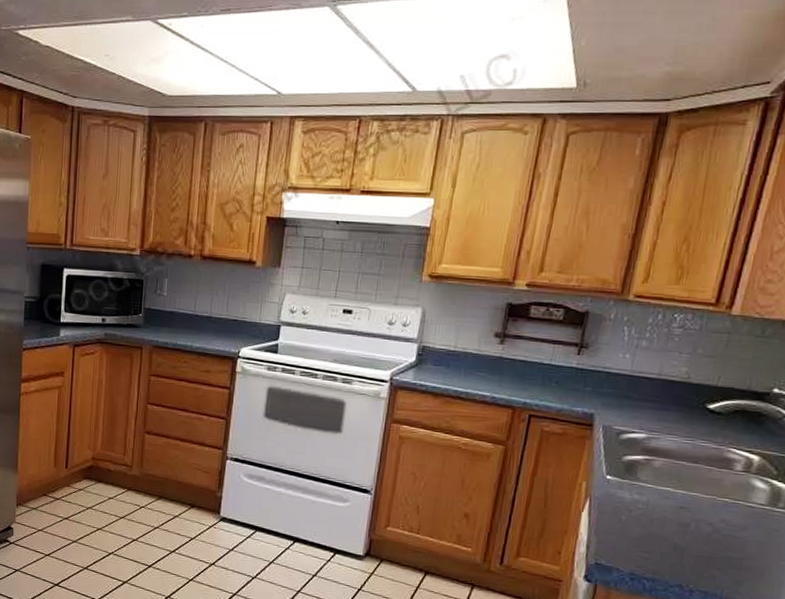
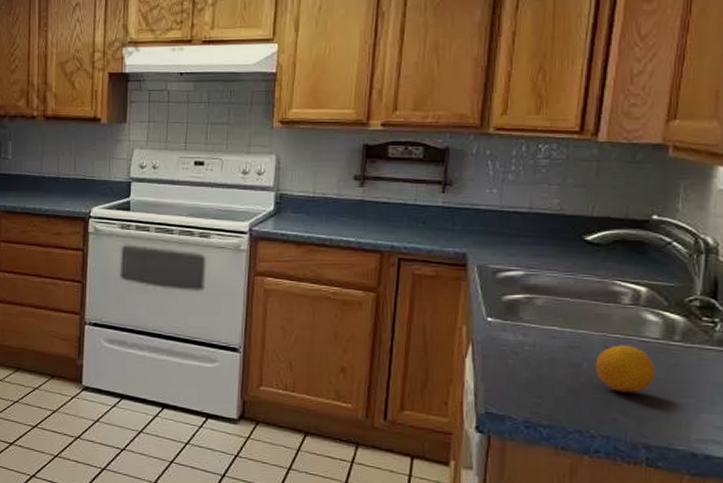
fruit: none [701,507,758,554] -> present [595,344,656,393]

